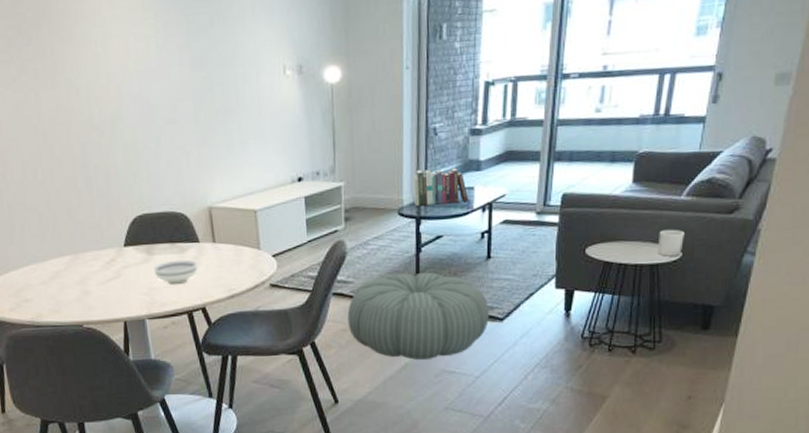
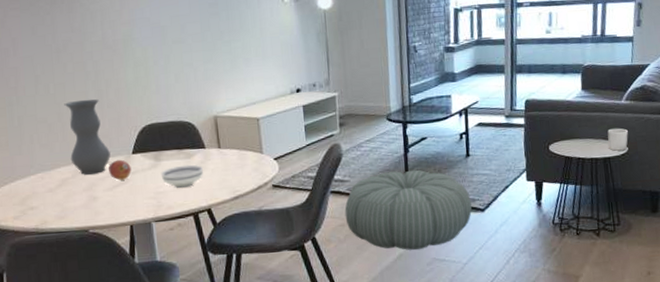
vase: none [53,186,102,268] -> present [64,99,111,175]
fruit: none [100,252,124,275] -> present [109,159,132,181]
books: present [412,168,469,206] -> none [398,79,448,112]

